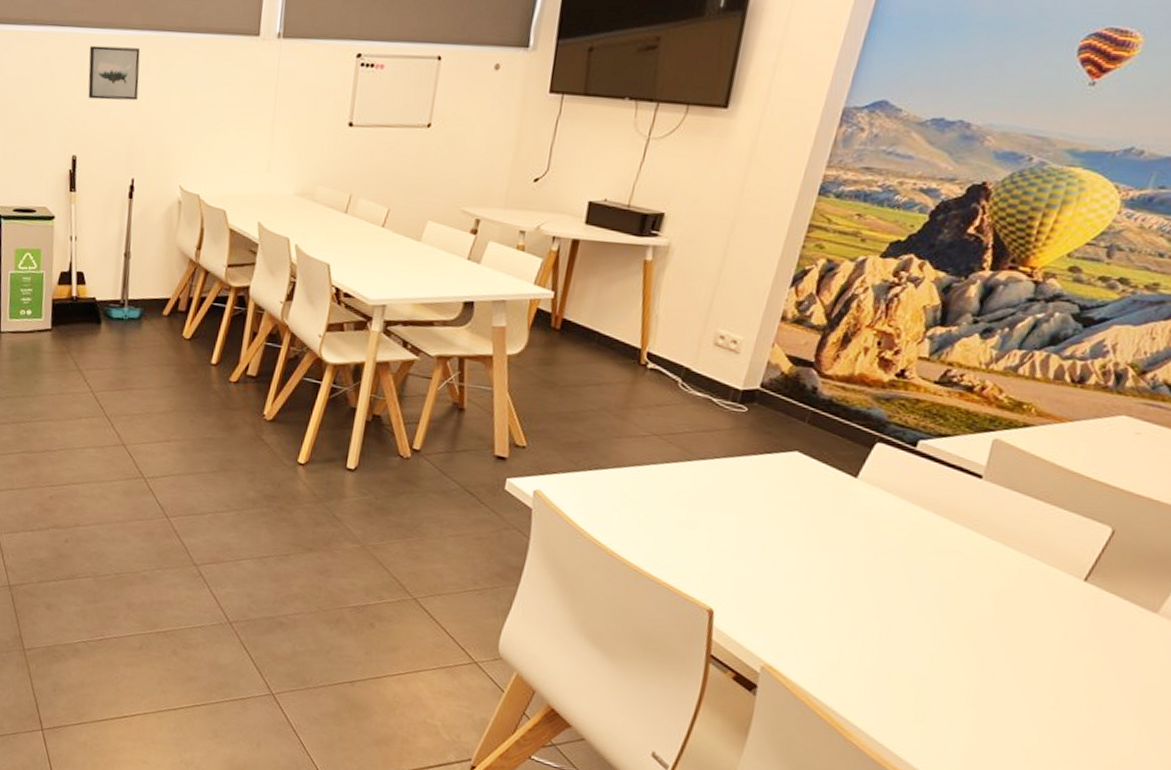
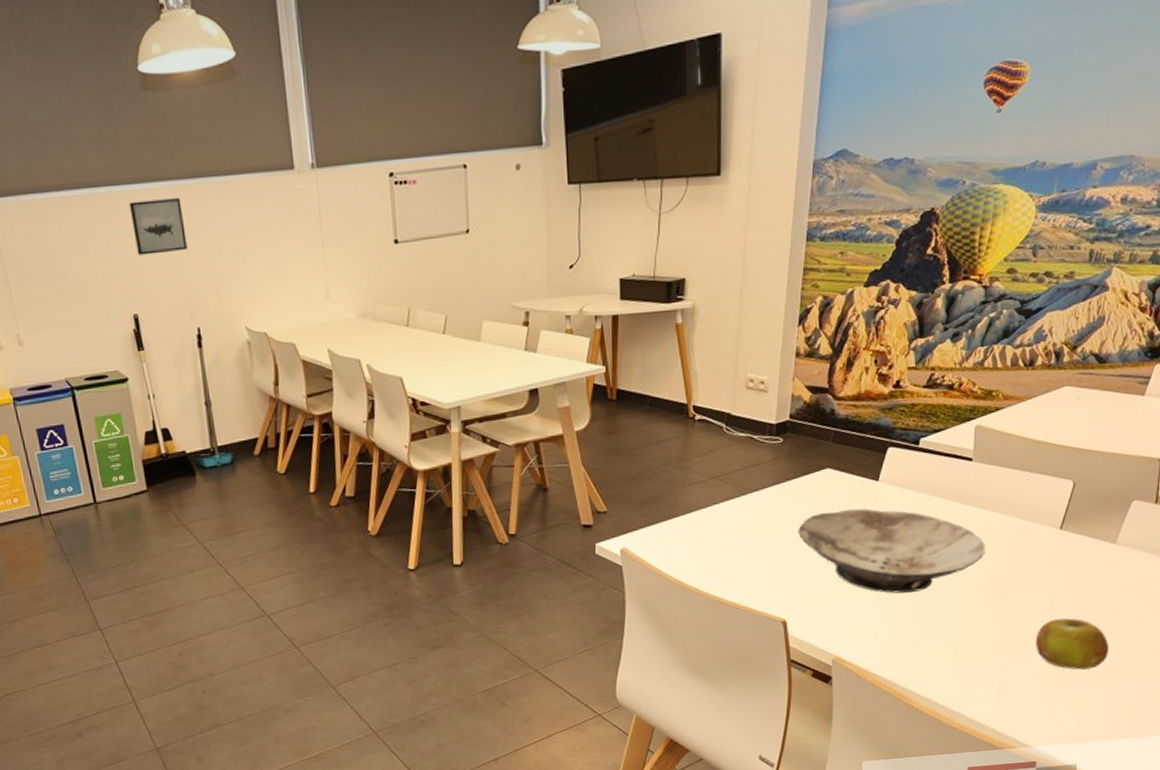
bowl: none [746,499,982,614] -> present [798,508,986,594]
fruit: none [1025,684,1126,755] -> present [1035,618,1110,670]

